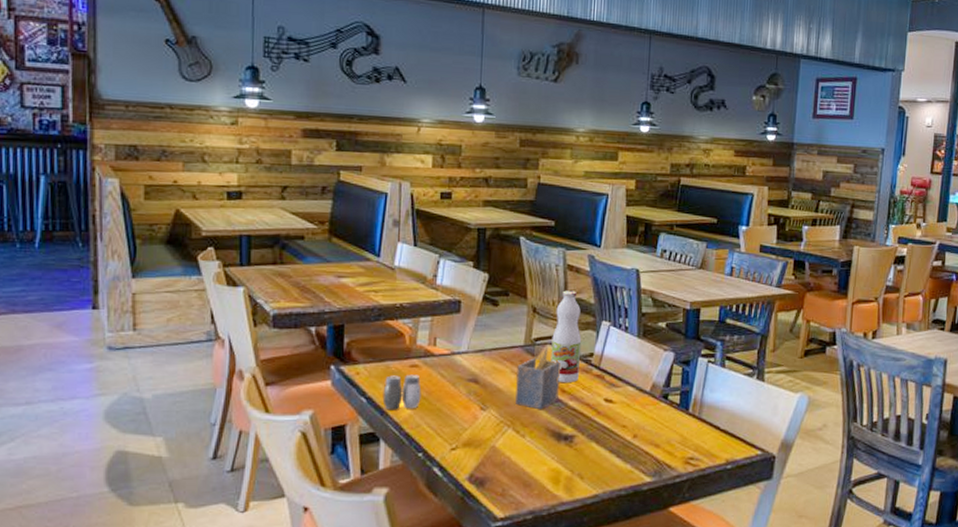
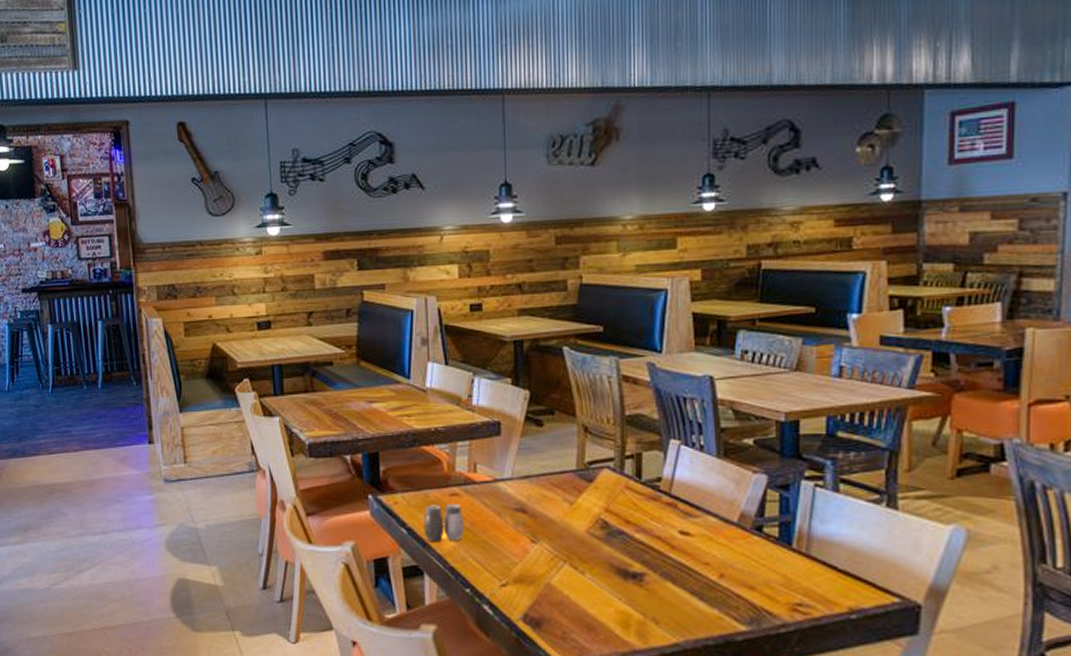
napkin holder: present [515,346,560,410] -> none [570,470,622,544]
juice bottle: present [551,290,582,382] -> none [609,405,646,512]

